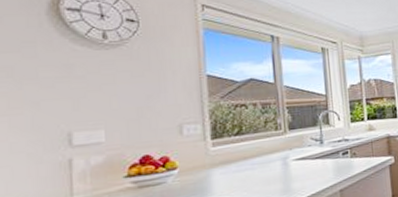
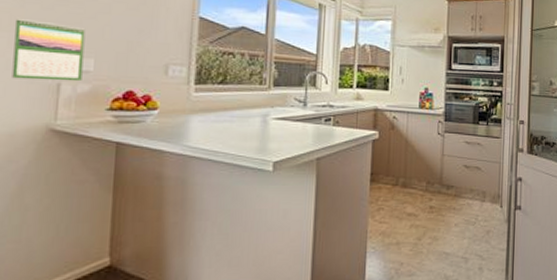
calendar: none [13,100,94,162] -> present [12,17,86,82]

